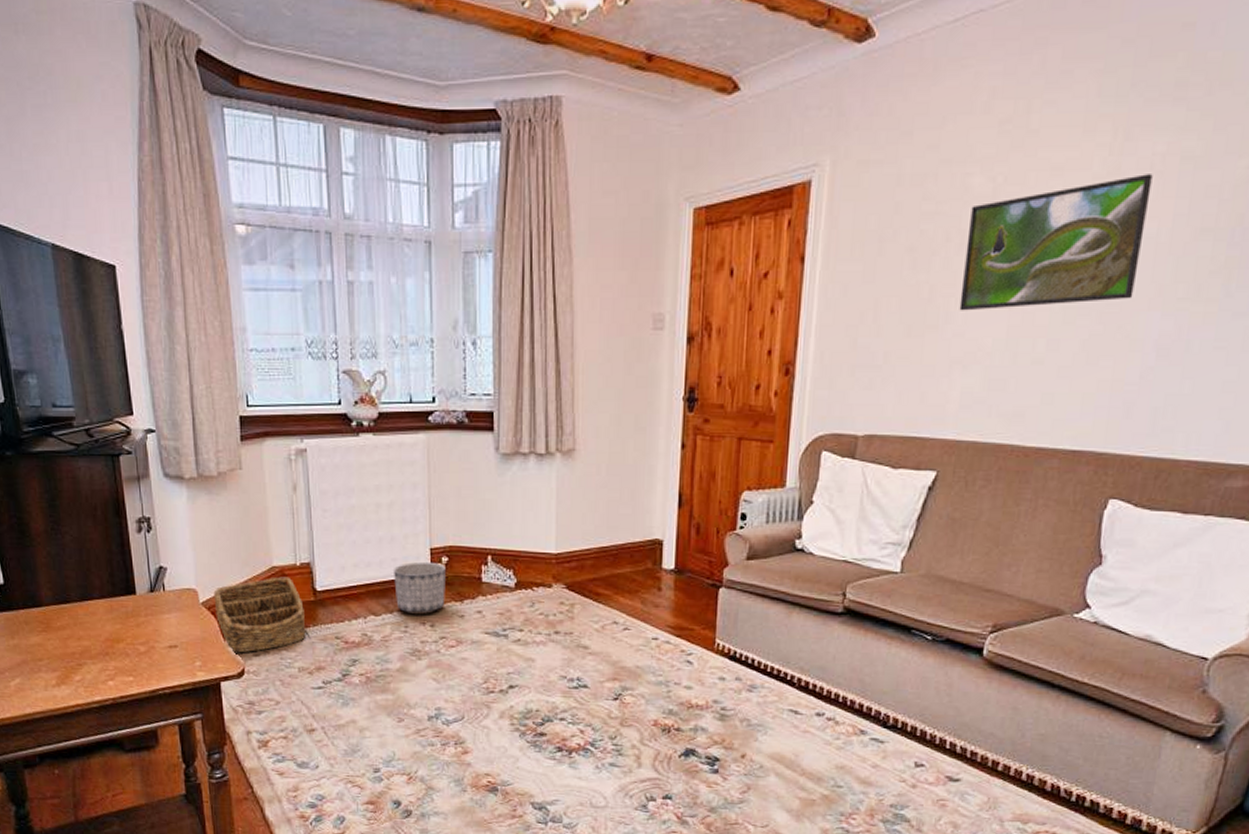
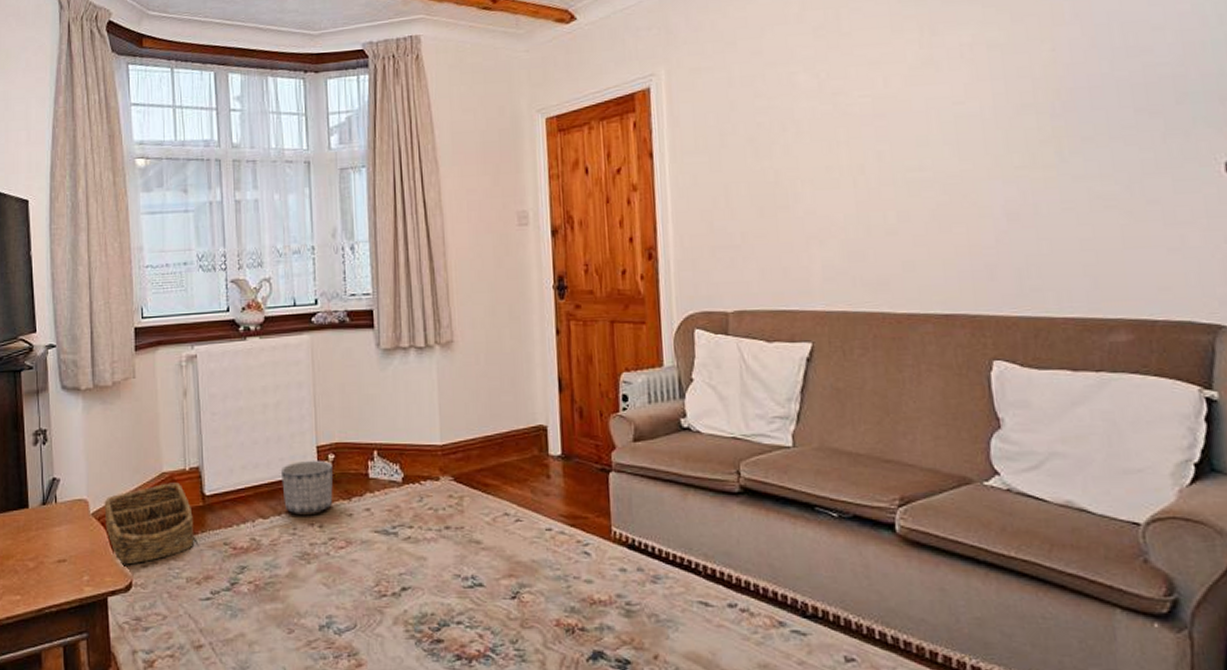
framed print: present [959,174,1153,311] -> none [801,61,971,191]

